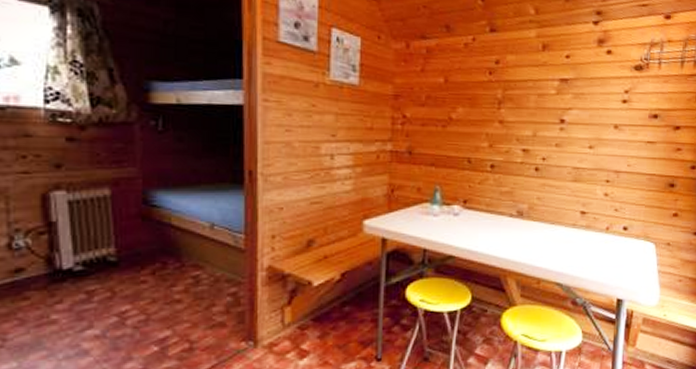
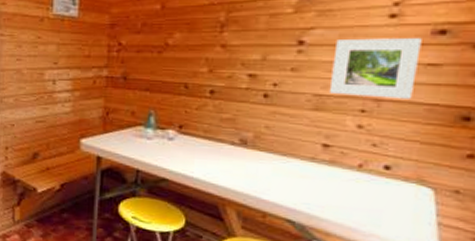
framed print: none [583,119,643,171] -> present [328,38,422,99]

